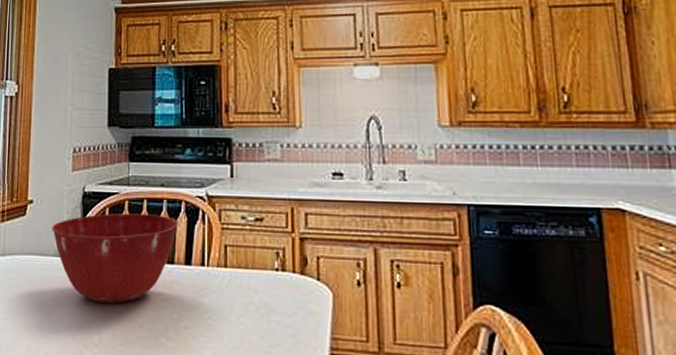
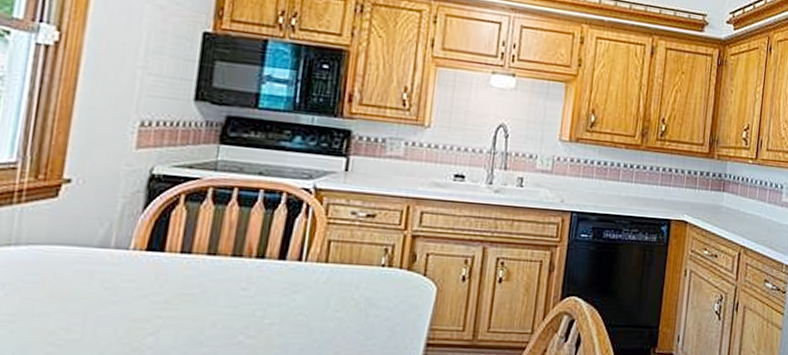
mixing bowl: present [52,213,178,304] -> none [98,200,276,302]

